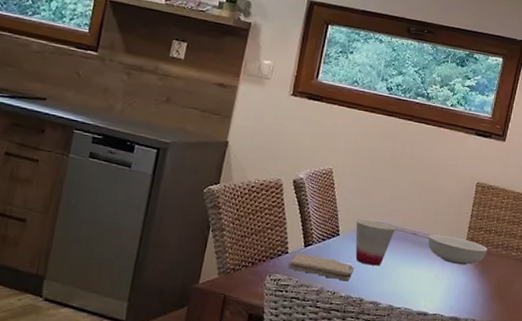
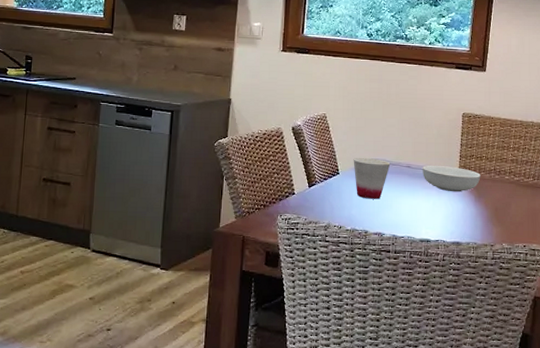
washcloth: present [288,253,354,282] -> none [296,193,356,216]

